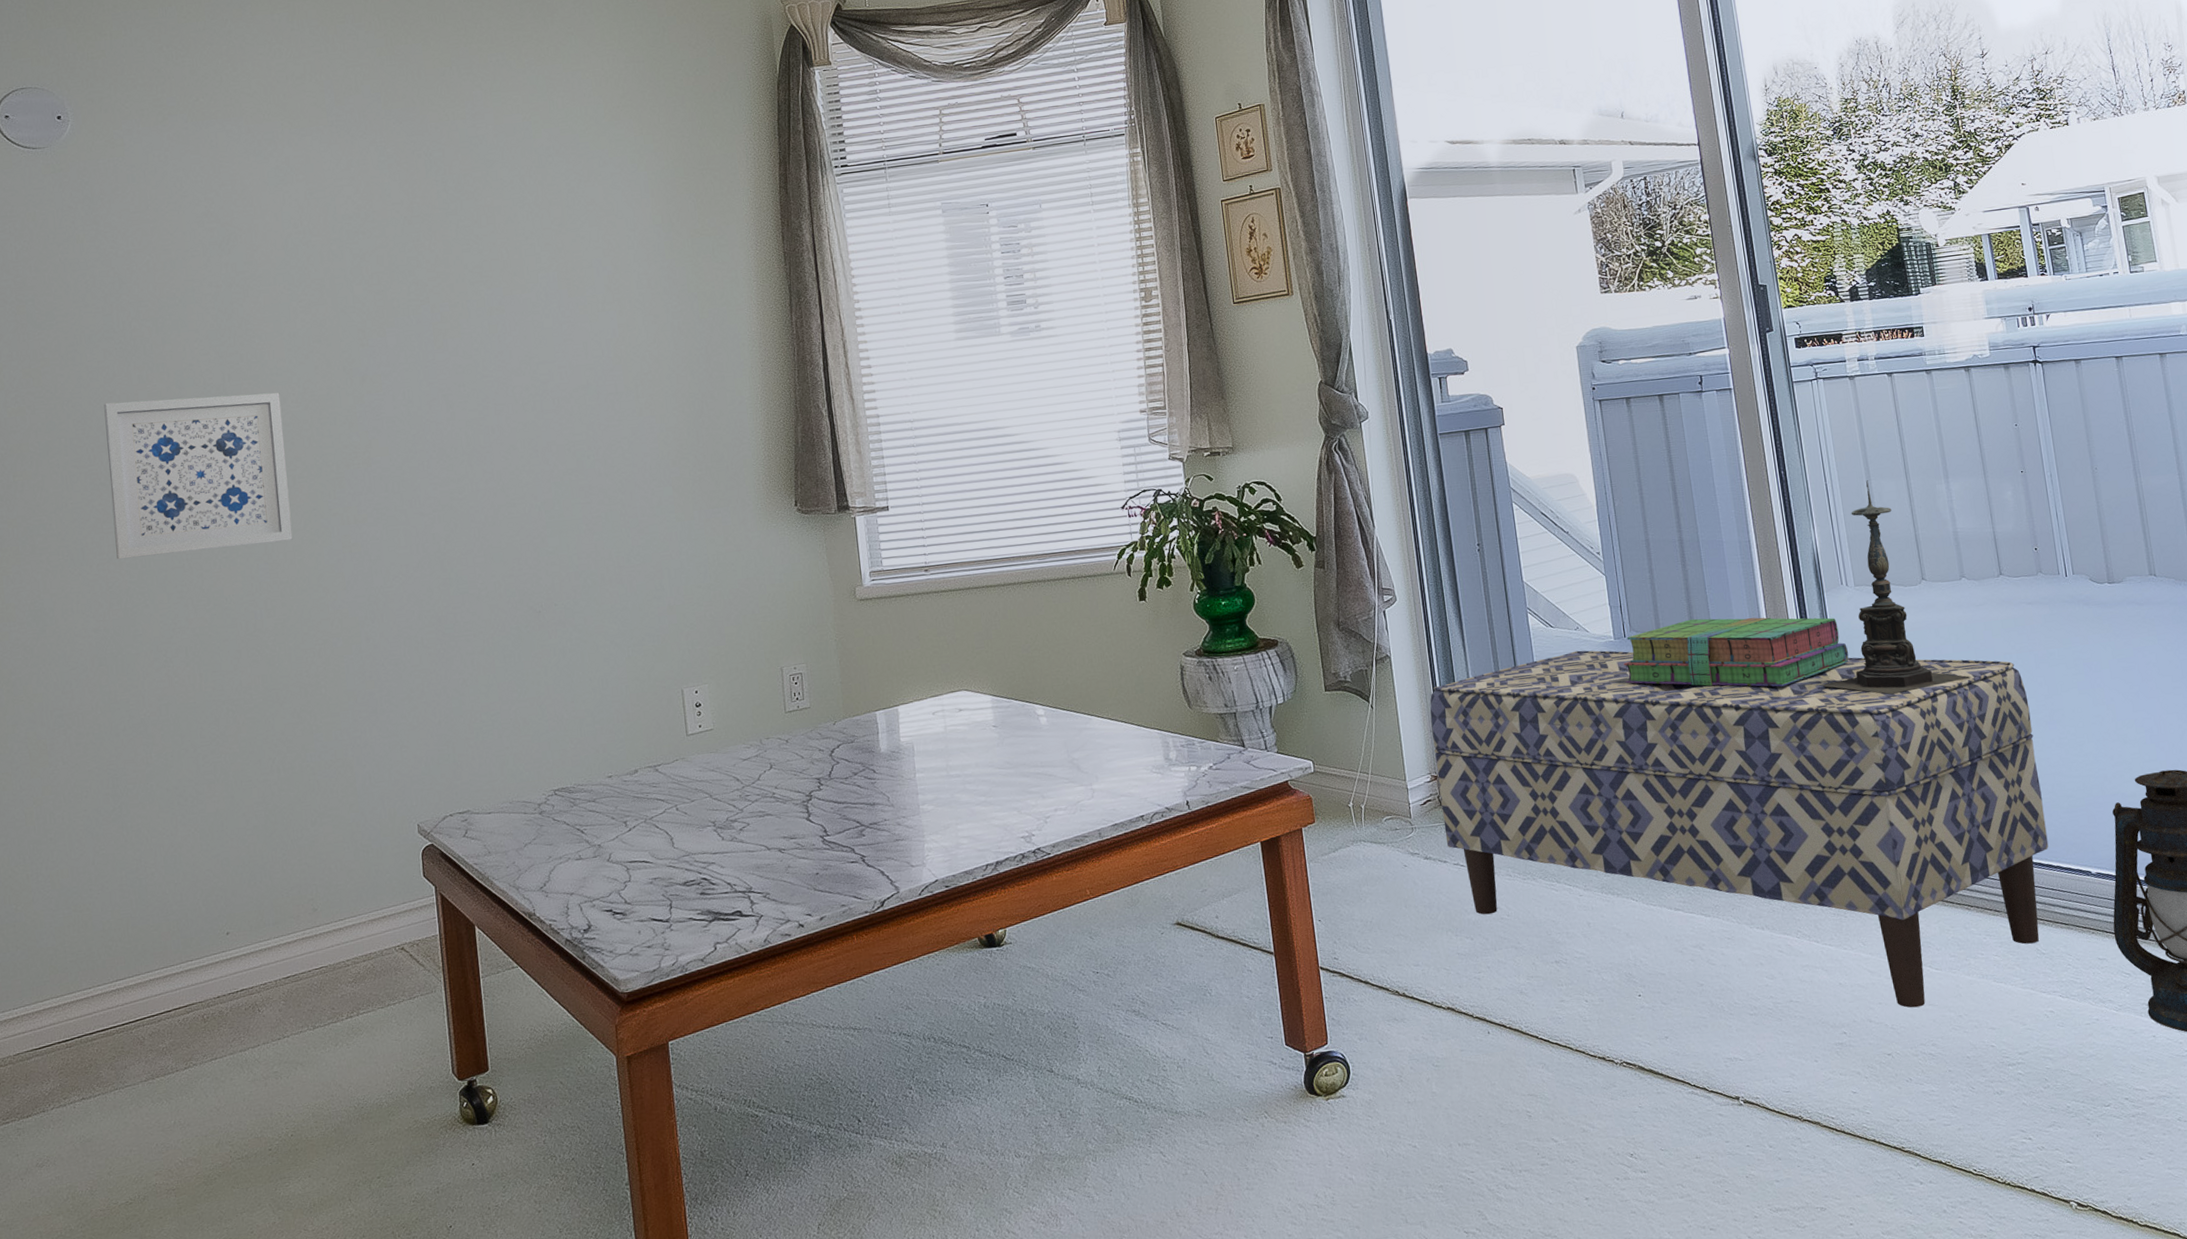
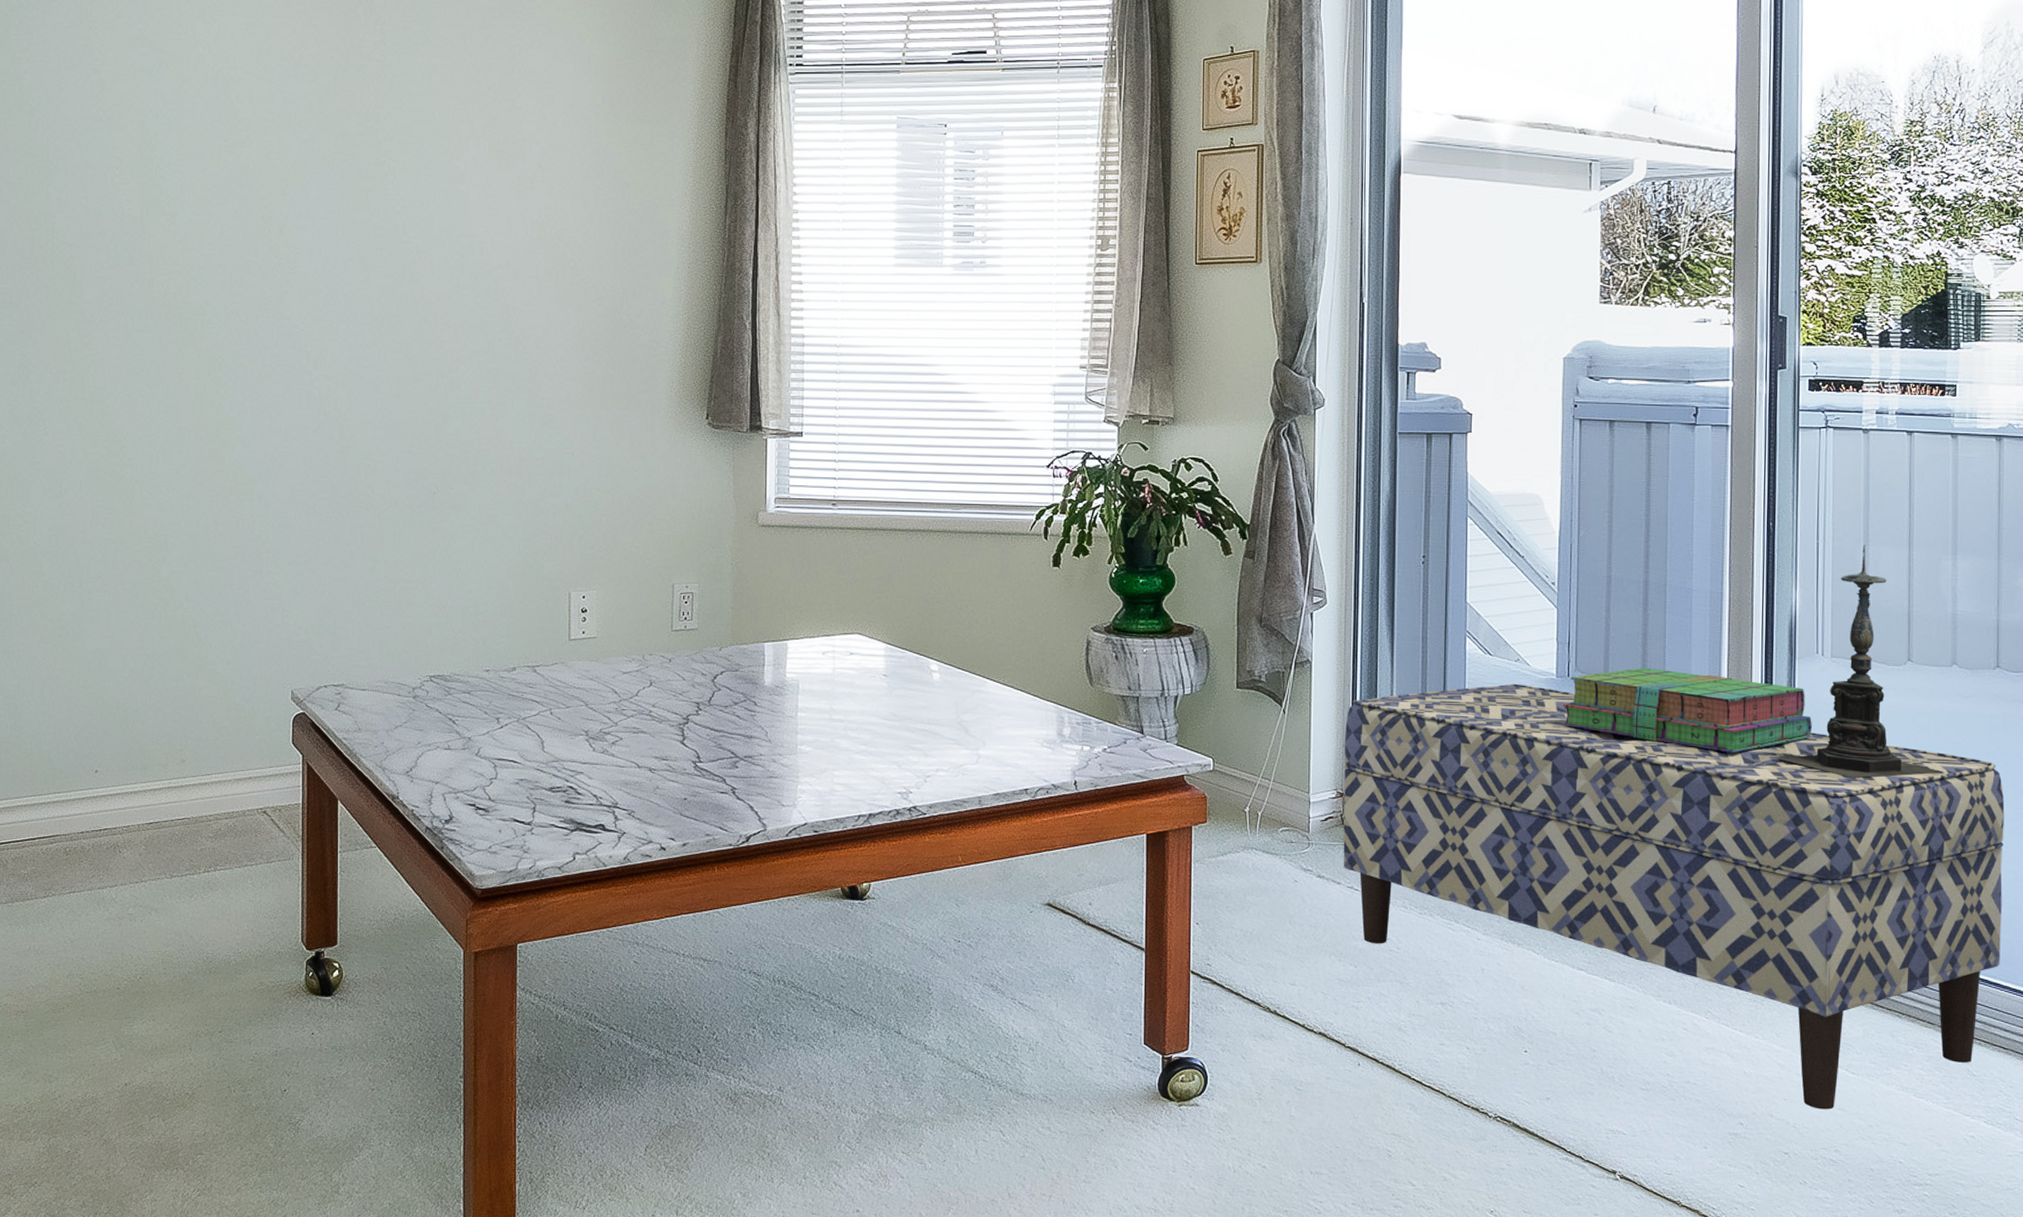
wall art: present [104,392,293,560] -> none [21,221,196,386]

